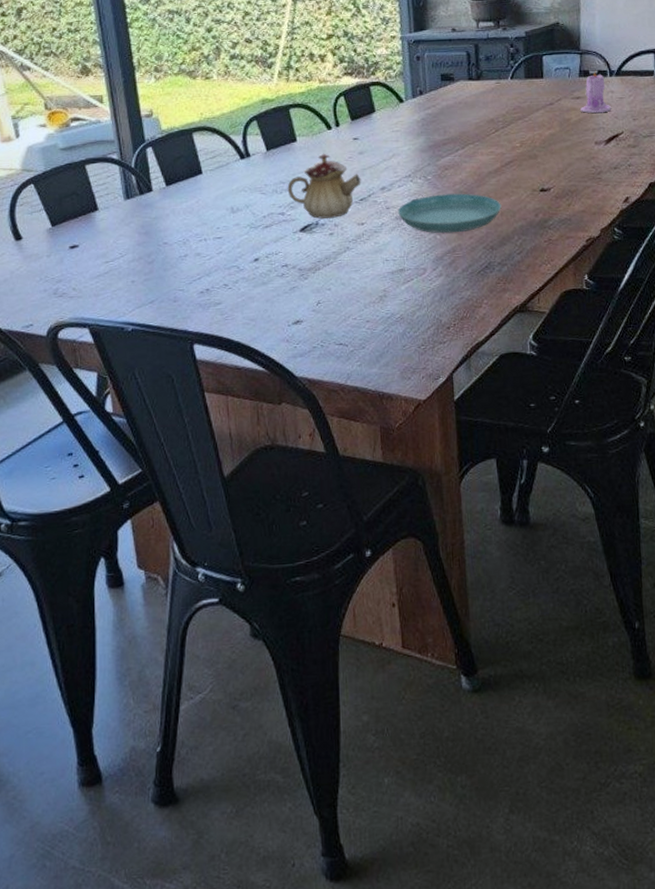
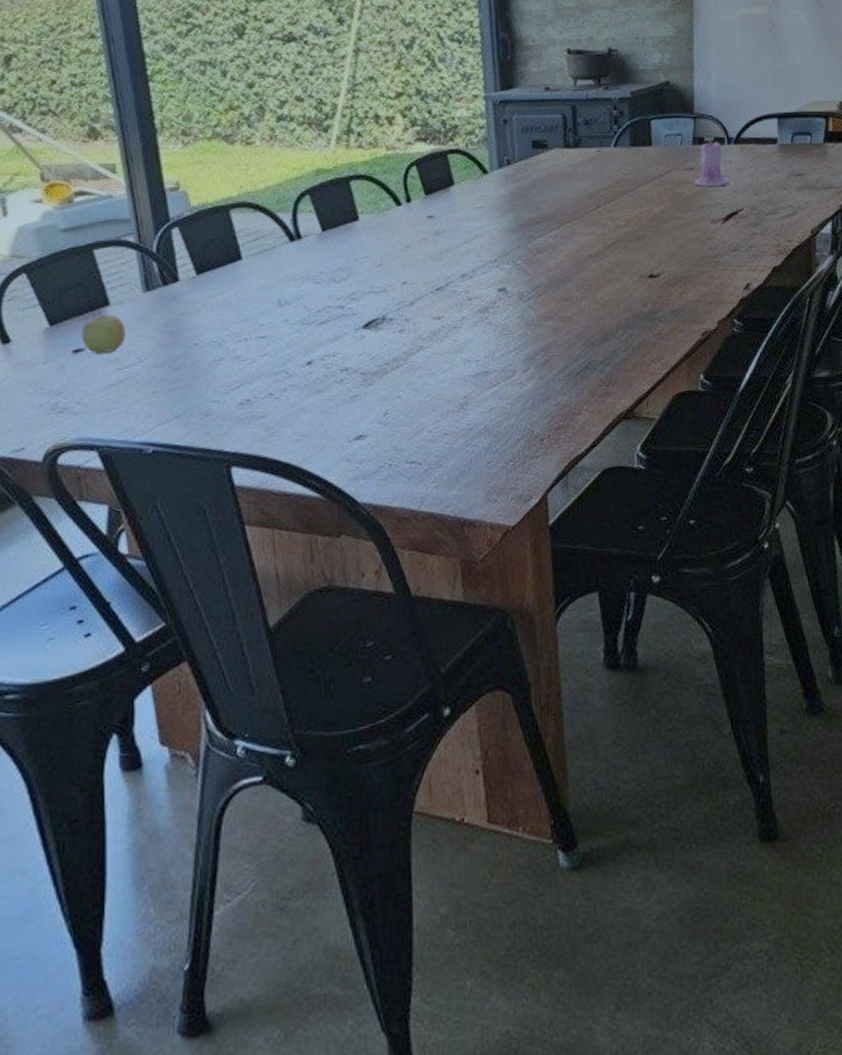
fruit: none [76,215,110,250] -> present [81,311,125,355]
teapot: present [287,153,361,219] -> none [347,234,438,313]
saucer: present [397,193,502,234] -> none [481,280,604,329]

